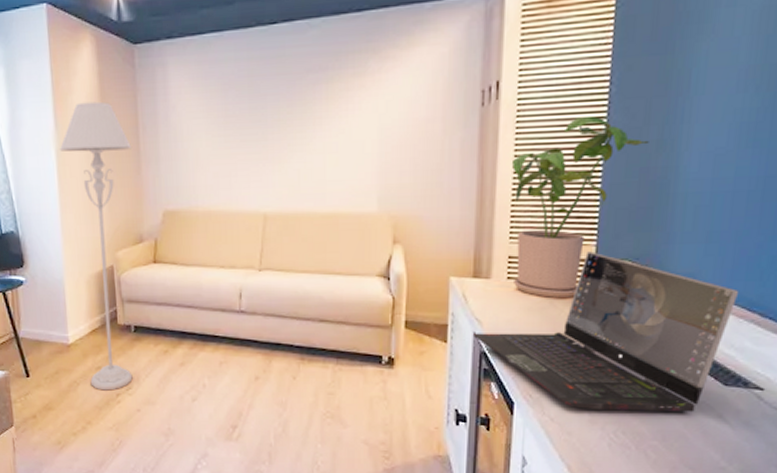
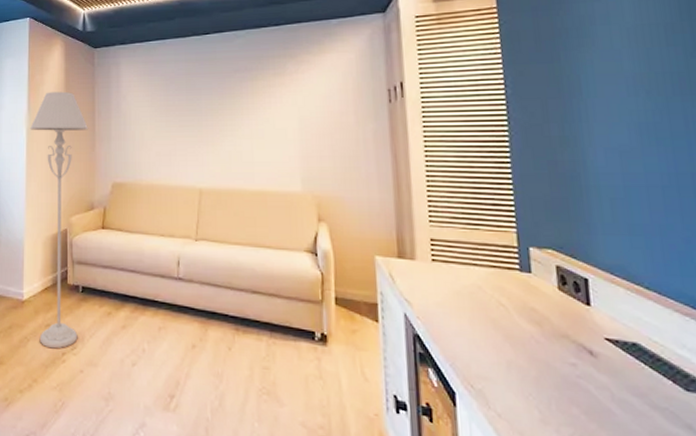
laptop computer: present [474,251,740,412] -> none [405,238,678,420]
house plant: present [512,116,649,298] -> none [423,114,552,283]

